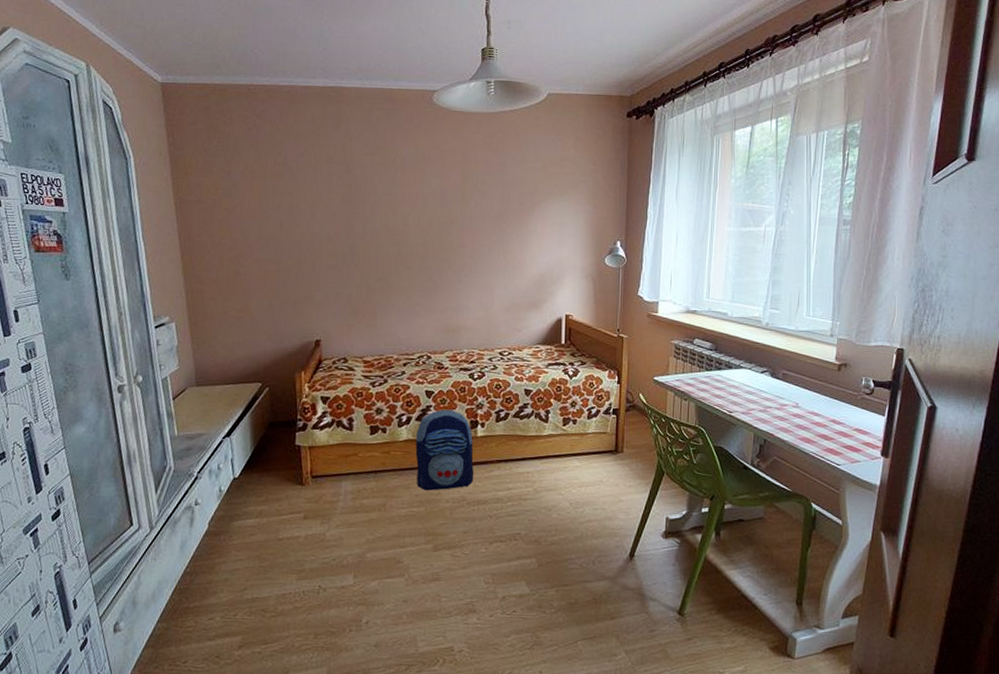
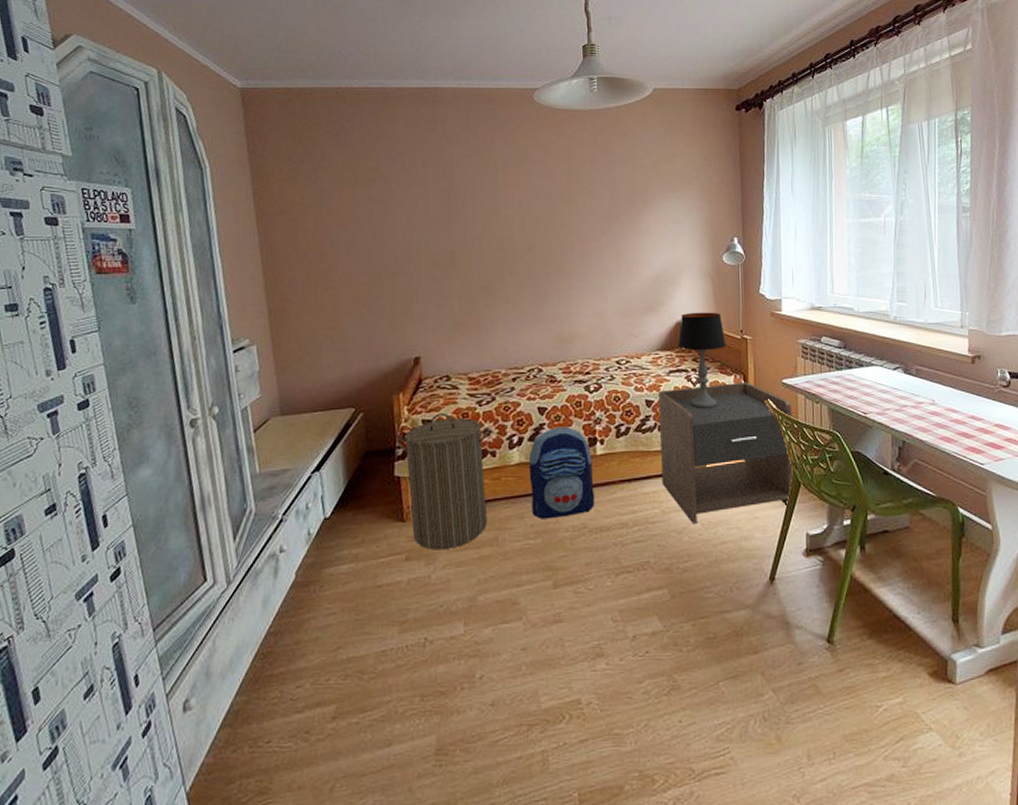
laundry hamper: none [298,392,382,512] -> present [396,414,490,550]
nightstand: none [536,377,661,502] -> present [658,381,794,523]
table lamp: none [557,310,603,401] -> present [677,312,727,409]

